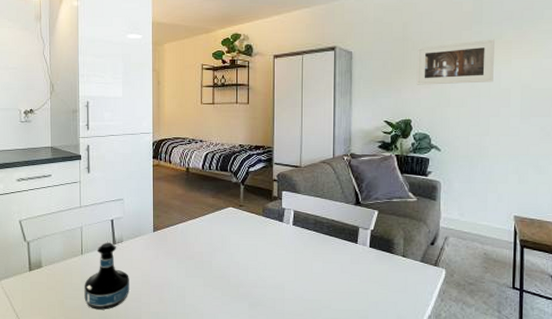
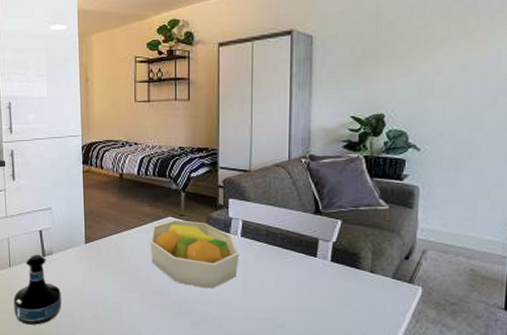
fruit bowl: none [212,210,291,273] -> present [150,220,239,289]
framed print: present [416,39,495,85] -> none [391,13,494,73]

